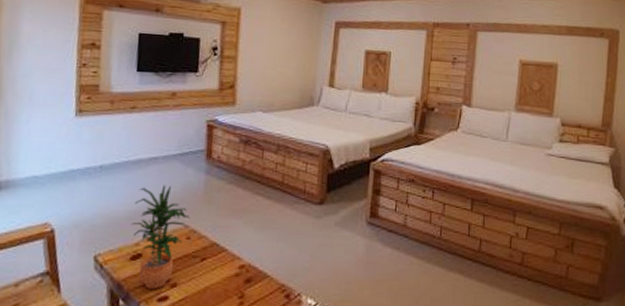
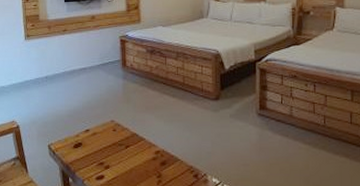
potted plant: present [130,185,191,289] -> none [71,89,115,170]

